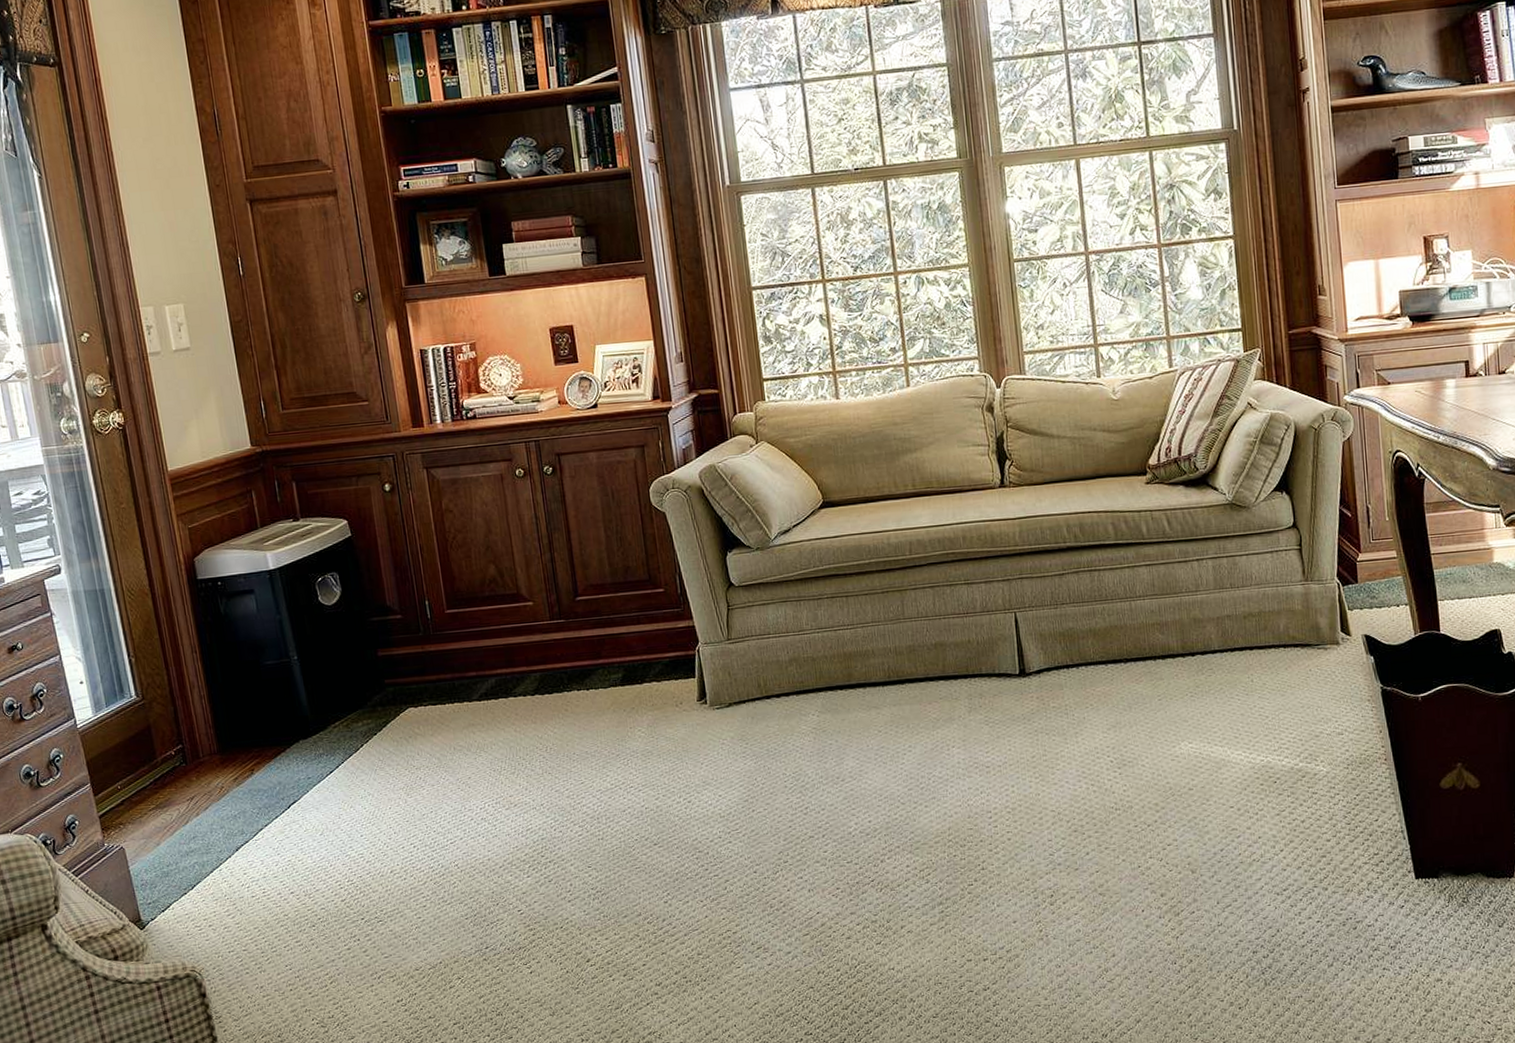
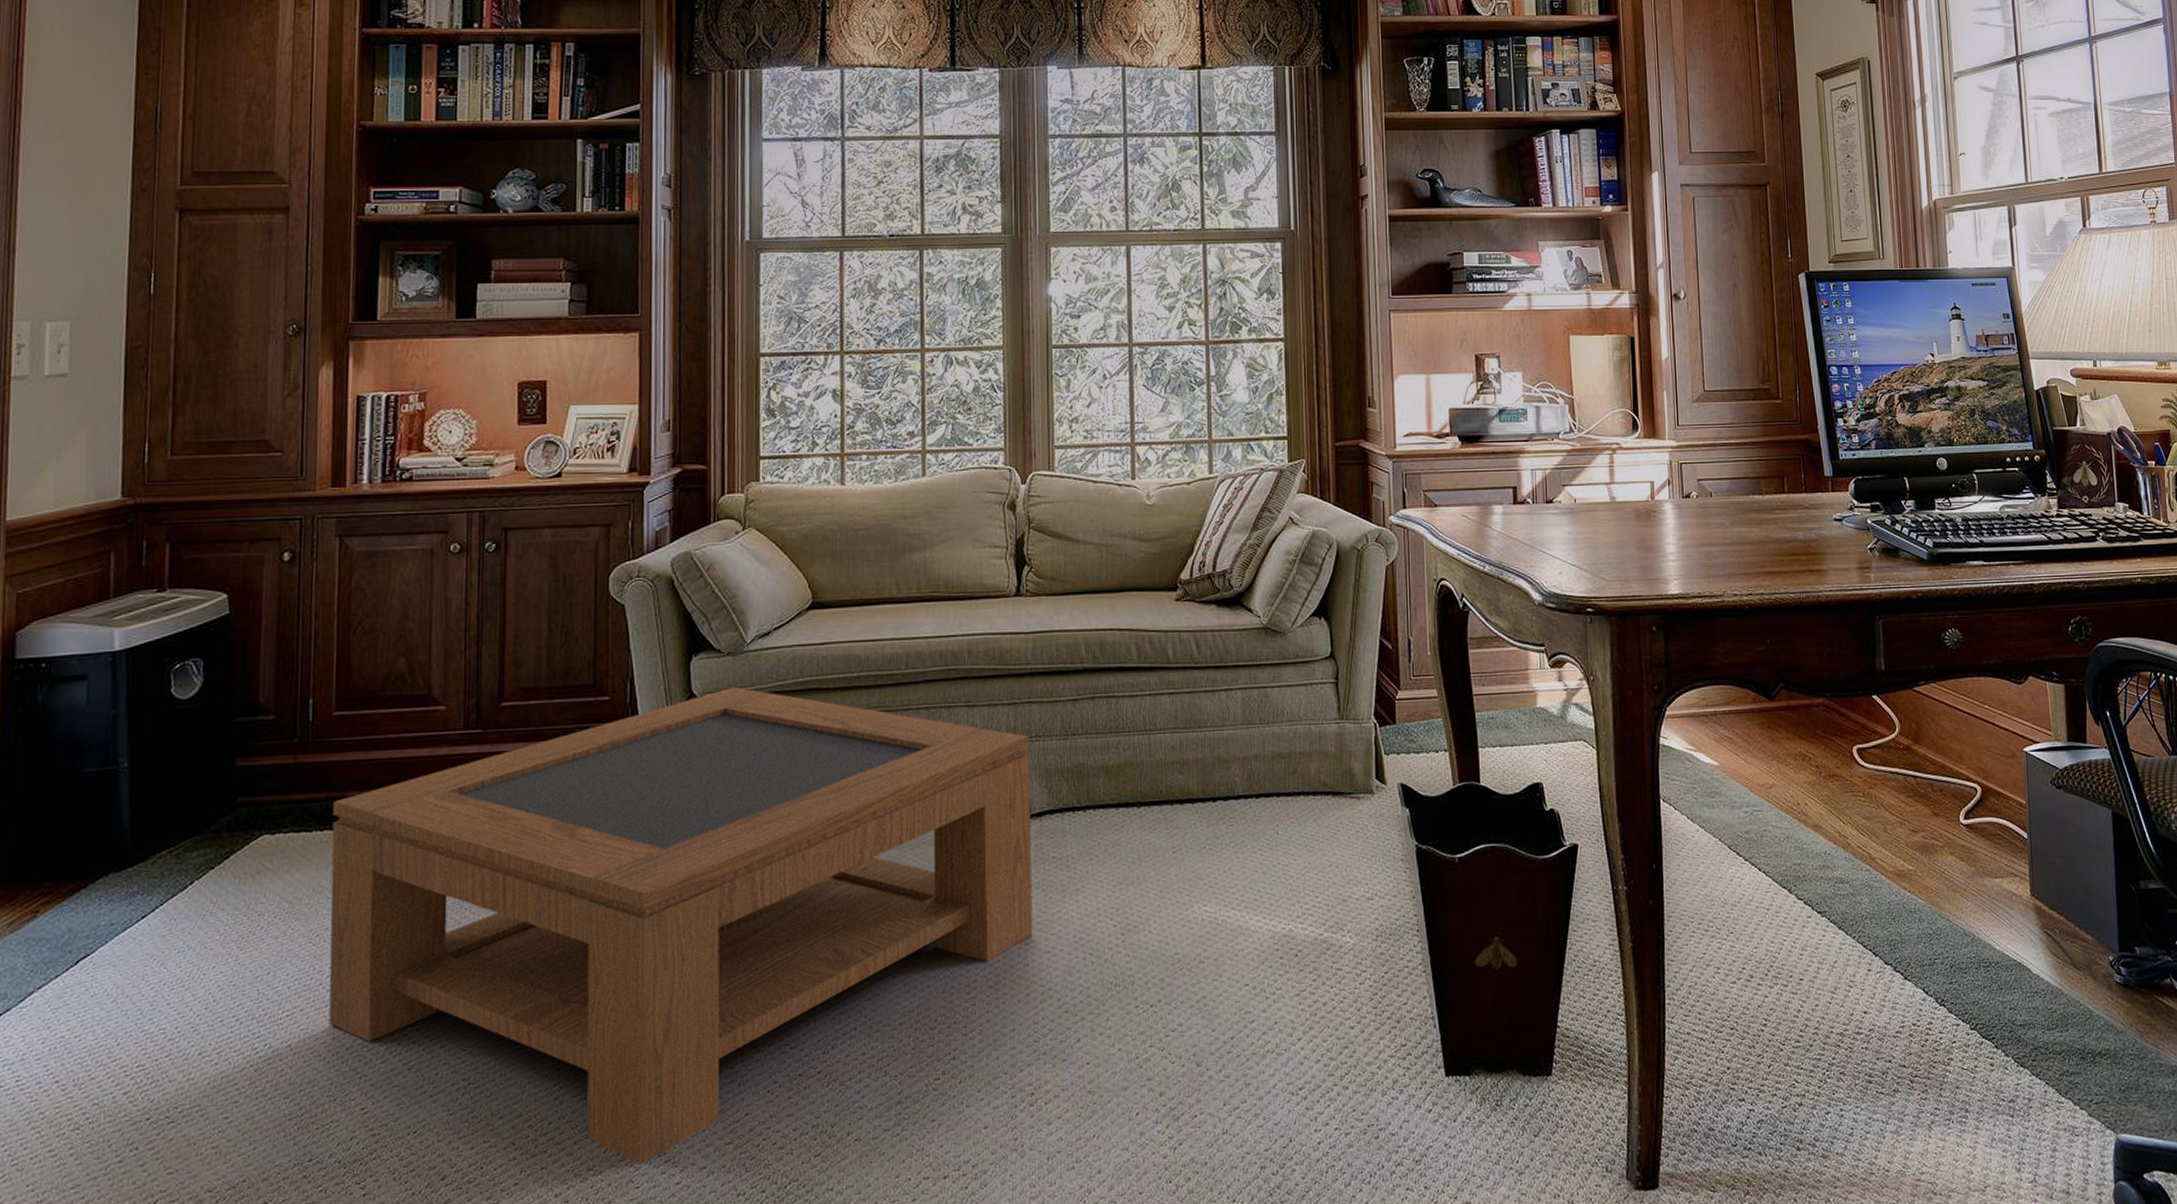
coffee table: none [457,576,1041,950] -> present [329,686,1033,1164]

